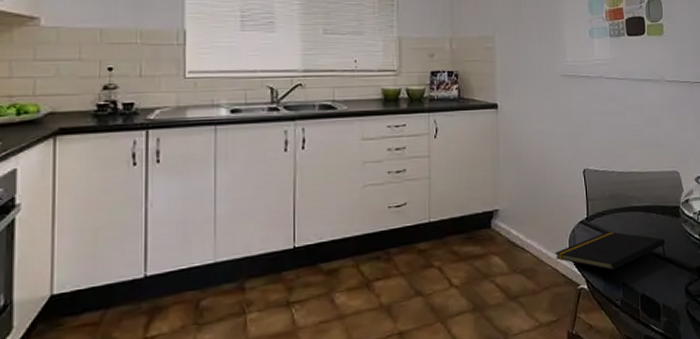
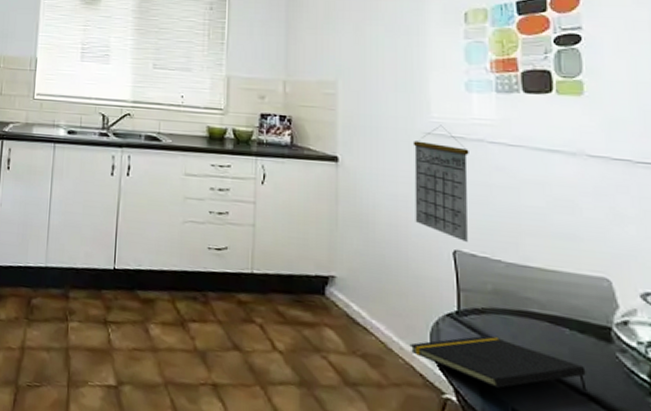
calendar: none [553,67,593,161] -> present [412,125,469,242]

